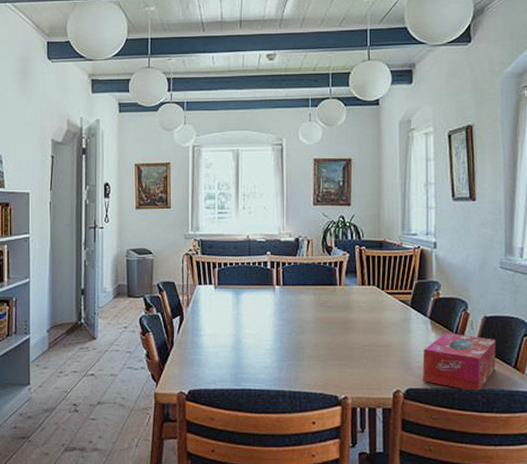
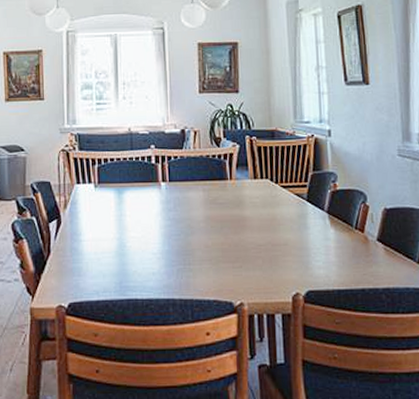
tissue box: present [423,333,497,392] -> none [322,227,399,291]

